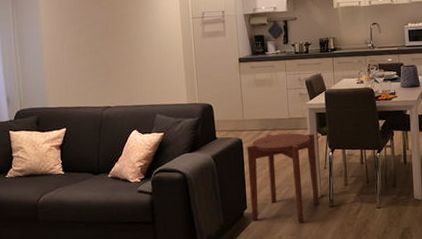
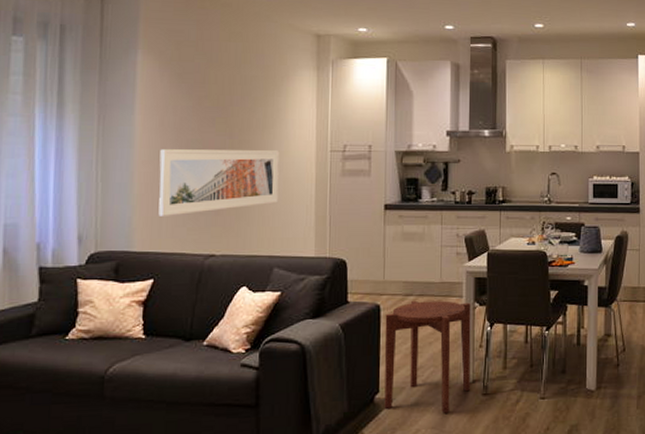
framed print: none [61,21,155,79] -> present [158,149,280,216]

